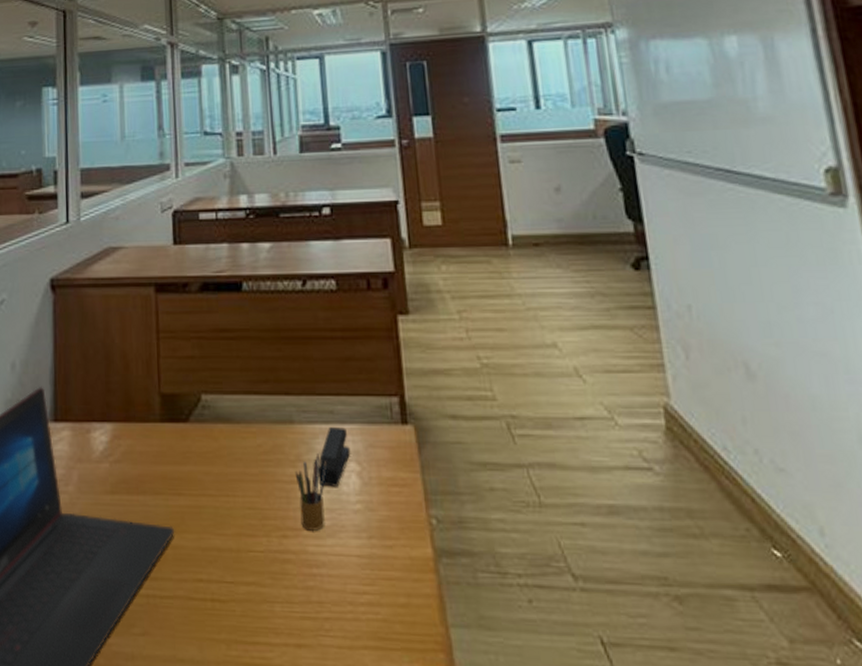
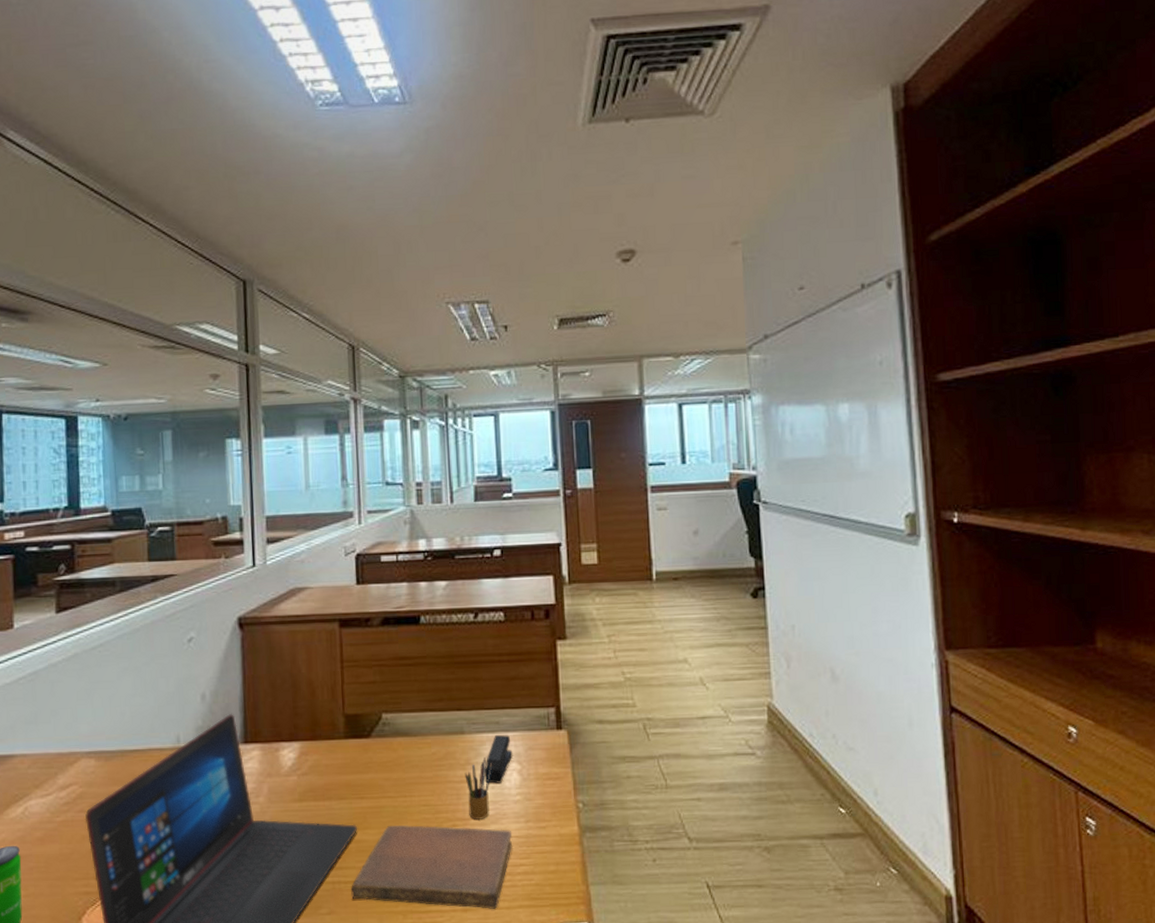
notebook: none [167,531,354,647] -> present [351,825,513,909]

